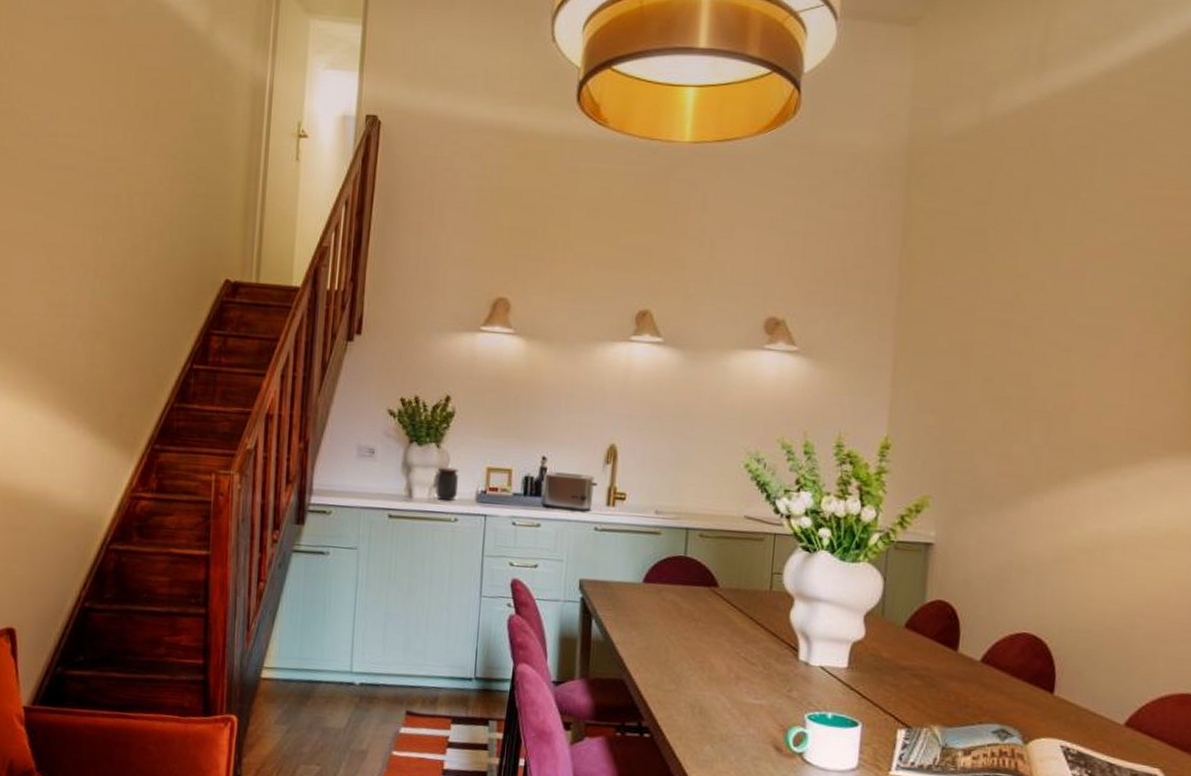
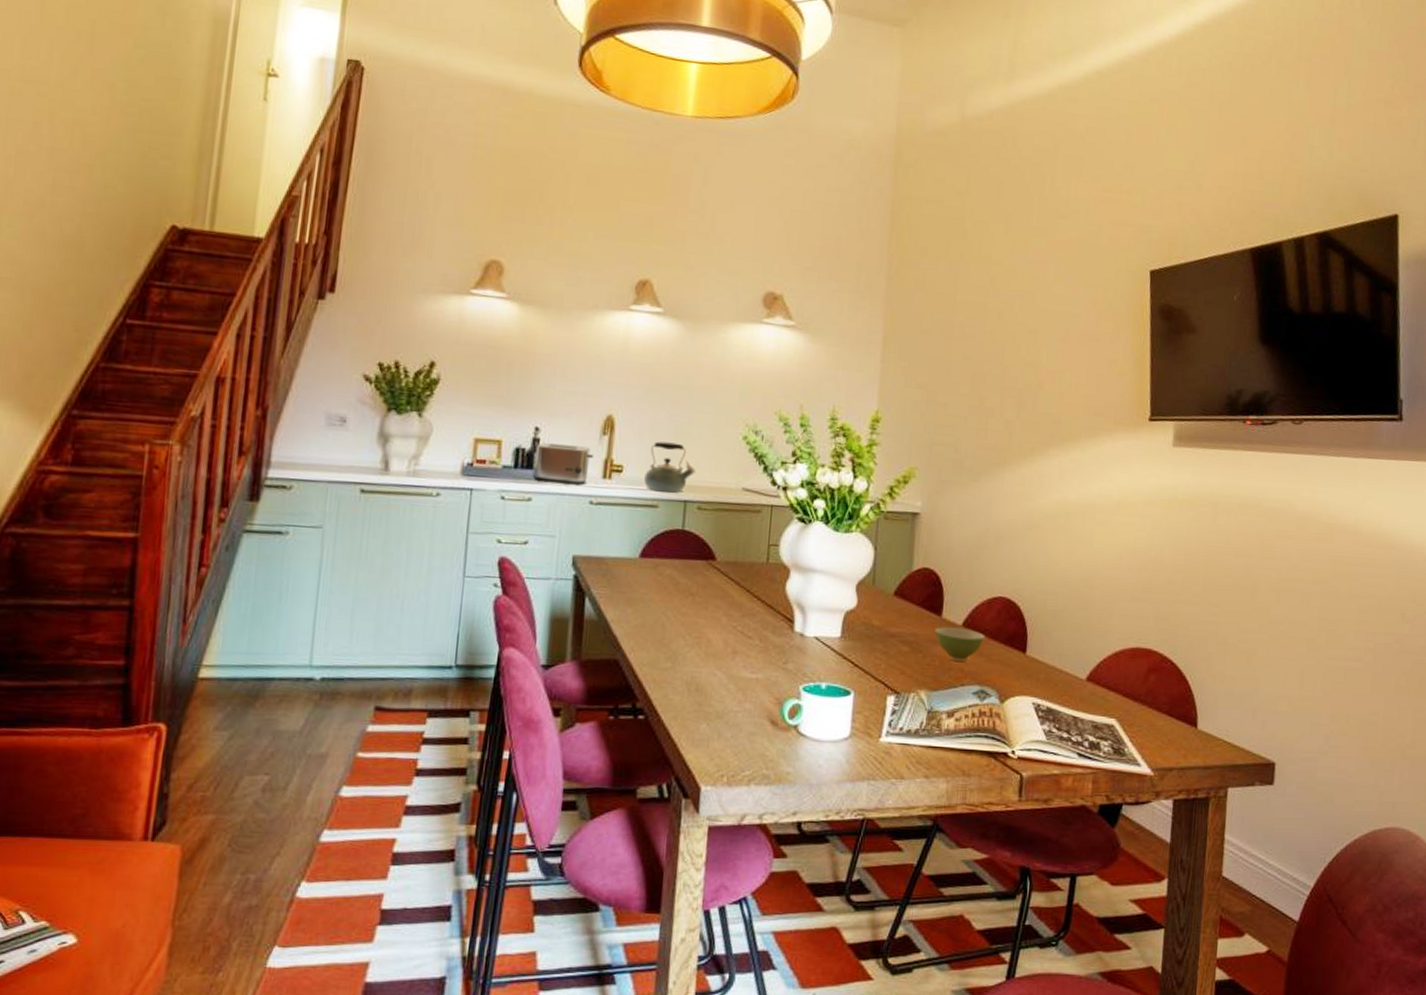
jar: present [434,466,459,501] -> none [414,436,443,475]
kettle: none [646,470,697,521] -> present [644,441,696,494]
bowl: none [950,661,1007,700] -> present [934,627,985,663]

